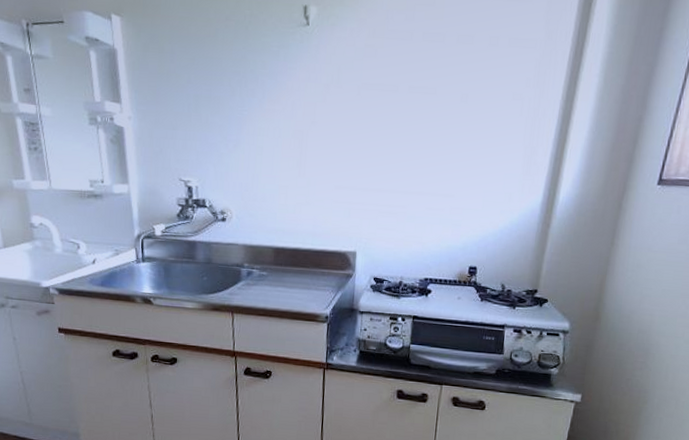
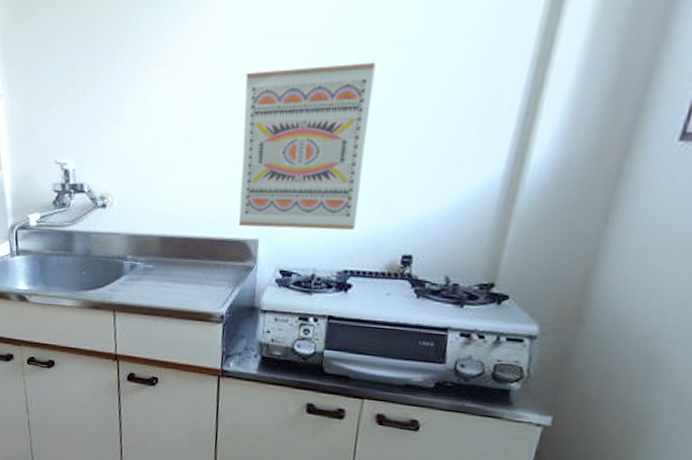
wall art: none [339,112,446,245] -> present [238,63,376,230]

